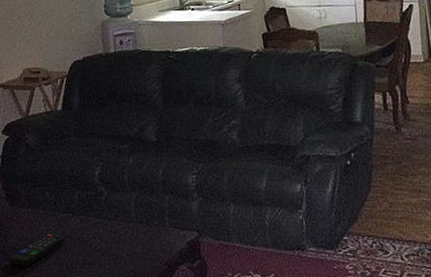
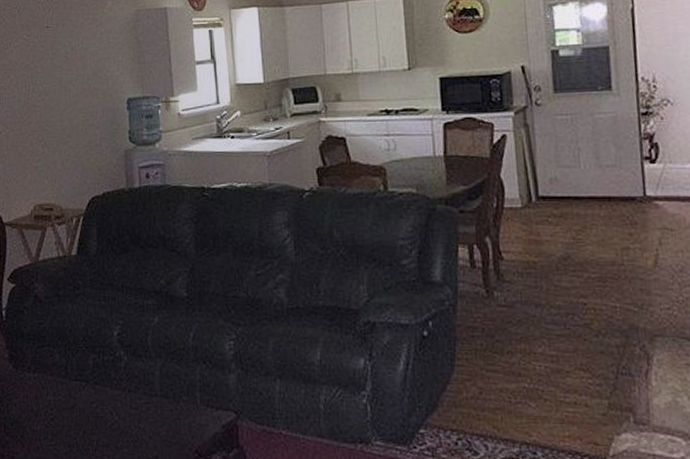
remote control: present [9,234,65,267] -> none [11,405,76,445]

